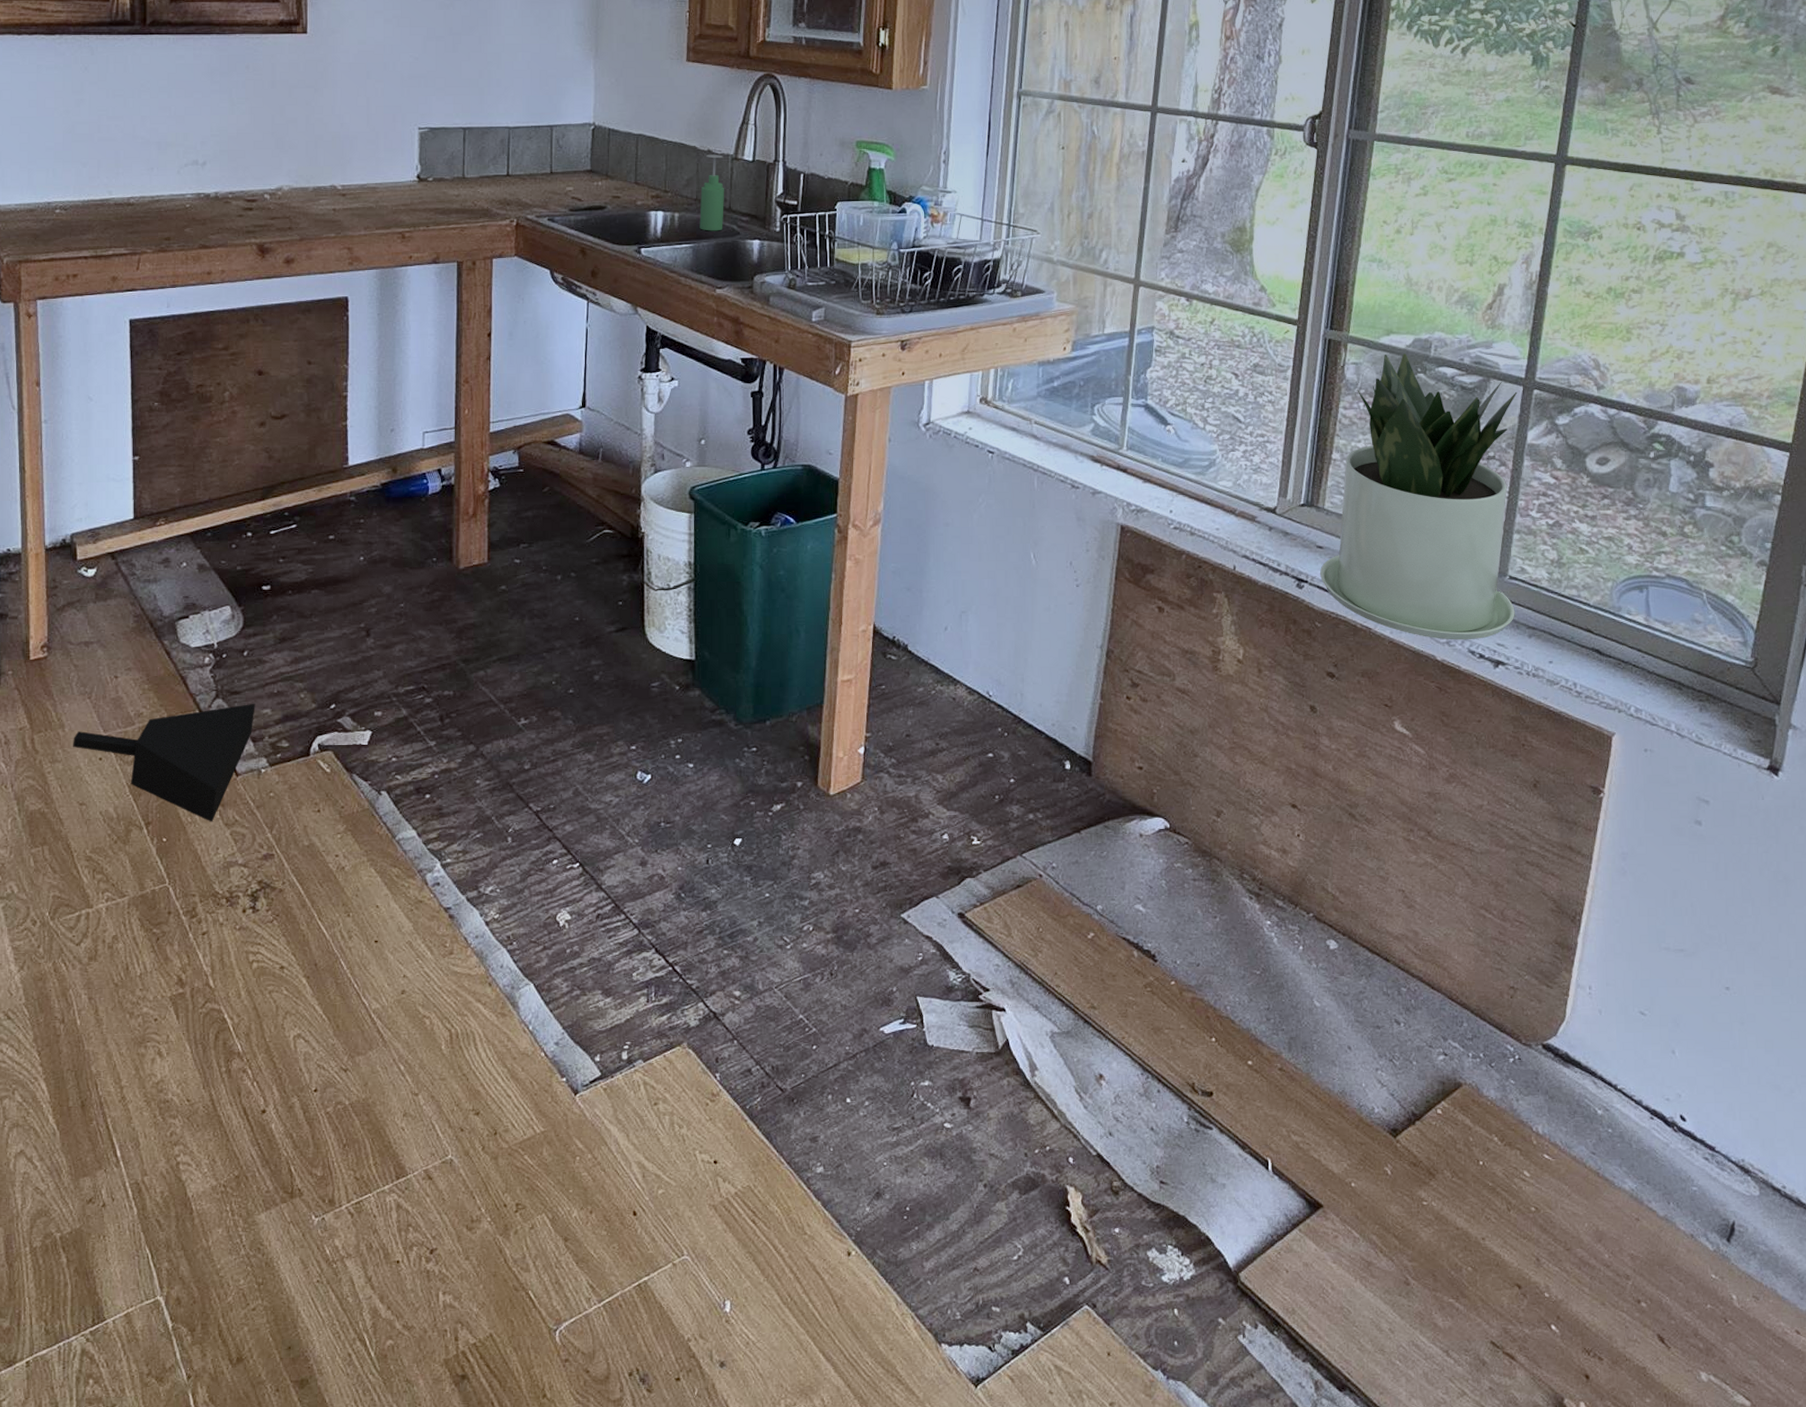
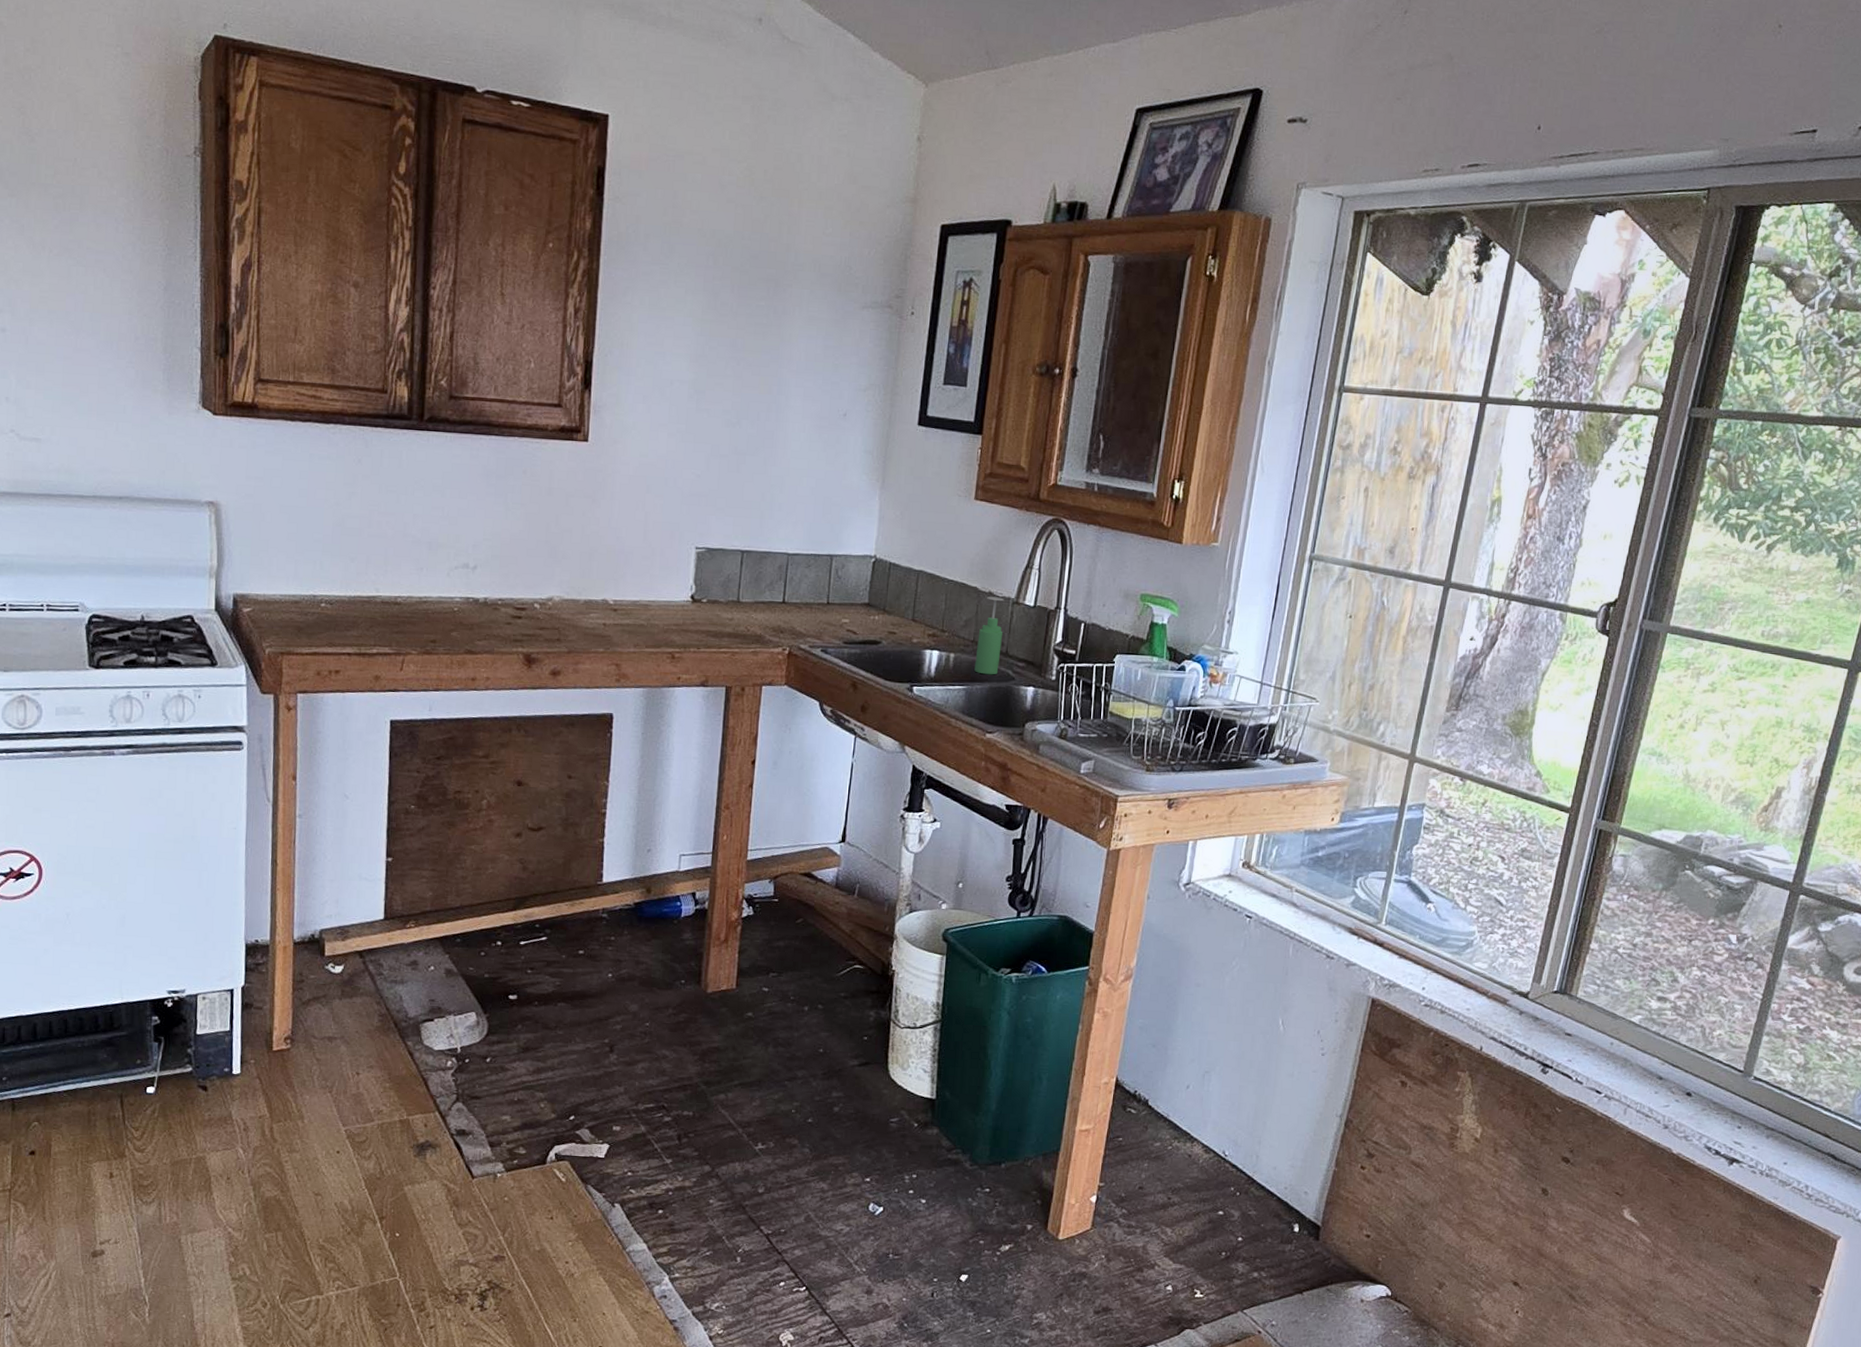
dustpan: present [73,703,255,822] -> none [311,1109,495,1221]
planter: present [1320,353,1517,640] -> none [1566,849,1783,1136]

